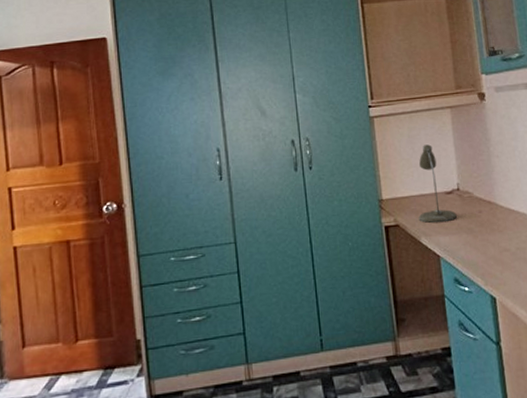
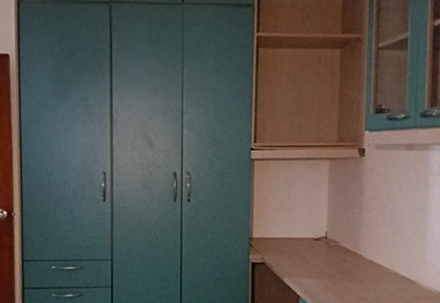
desk lamp: present [418,144,457,223] -> none [284,192,321,265]

